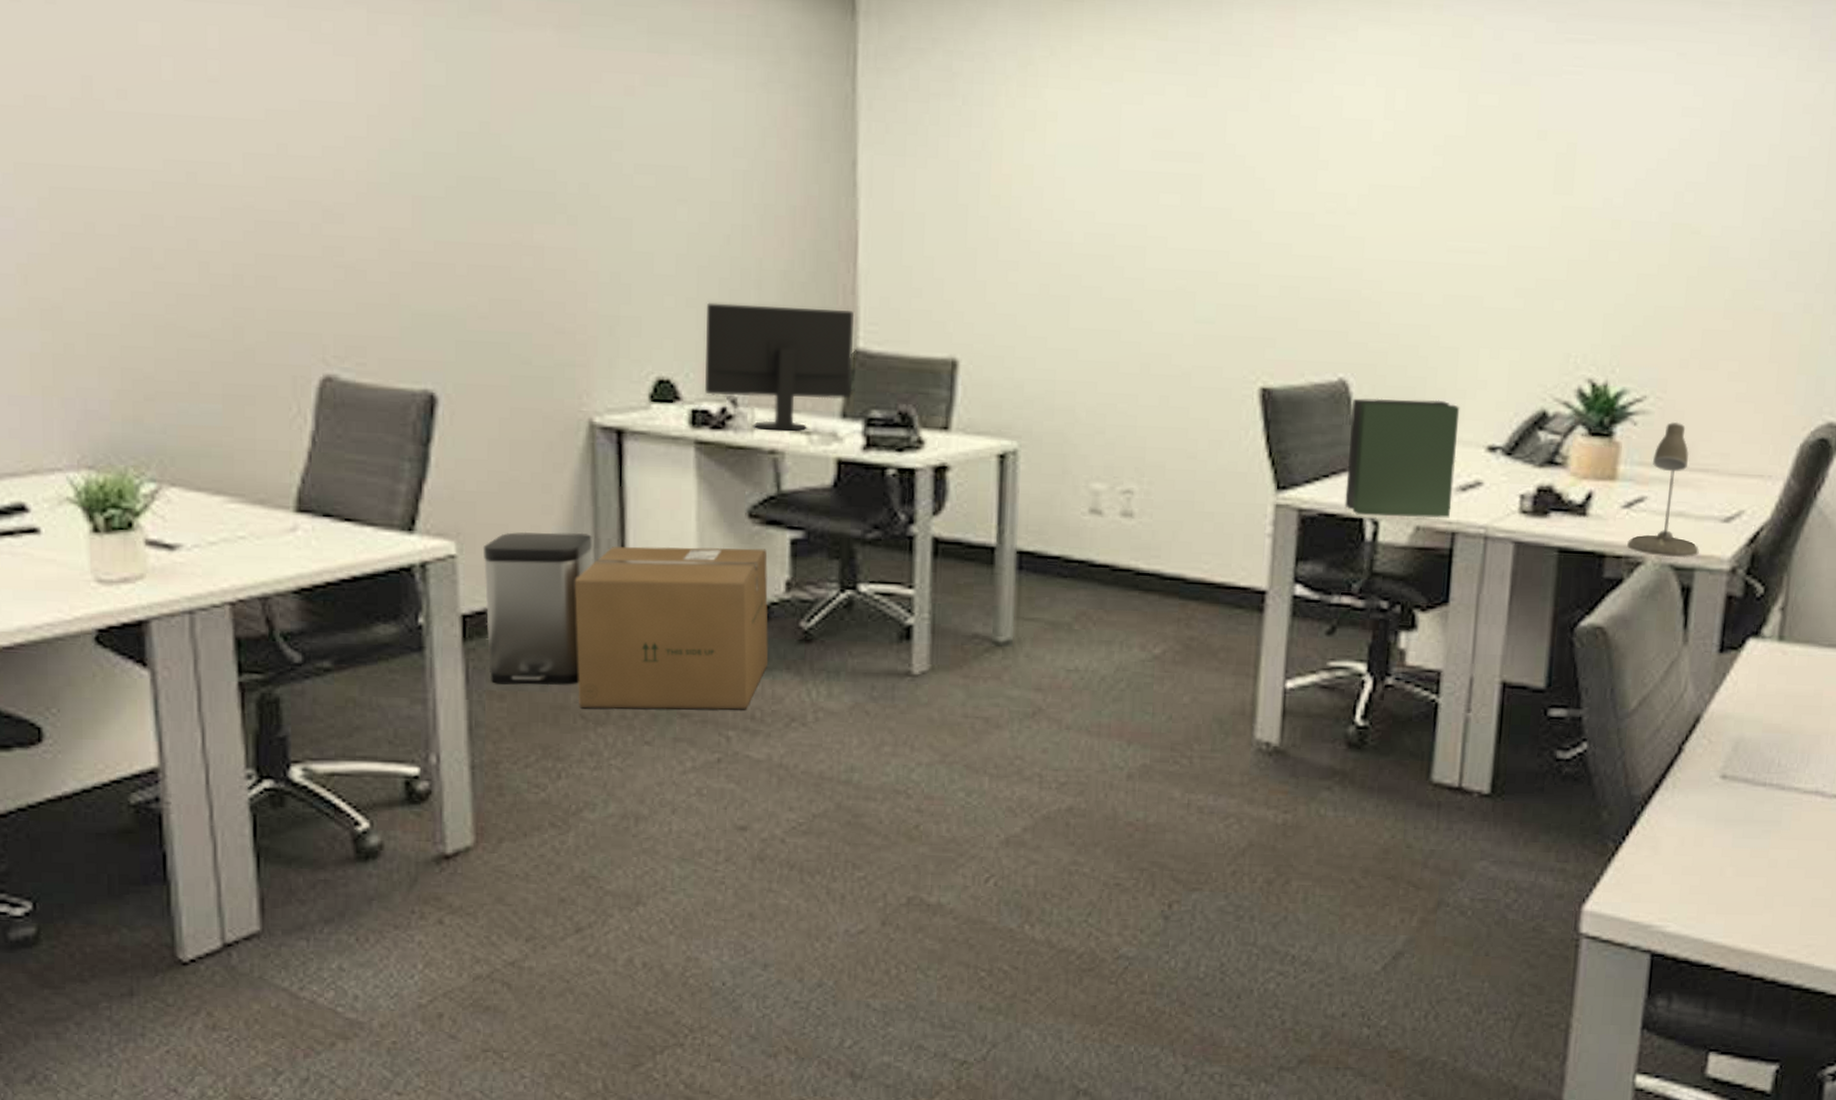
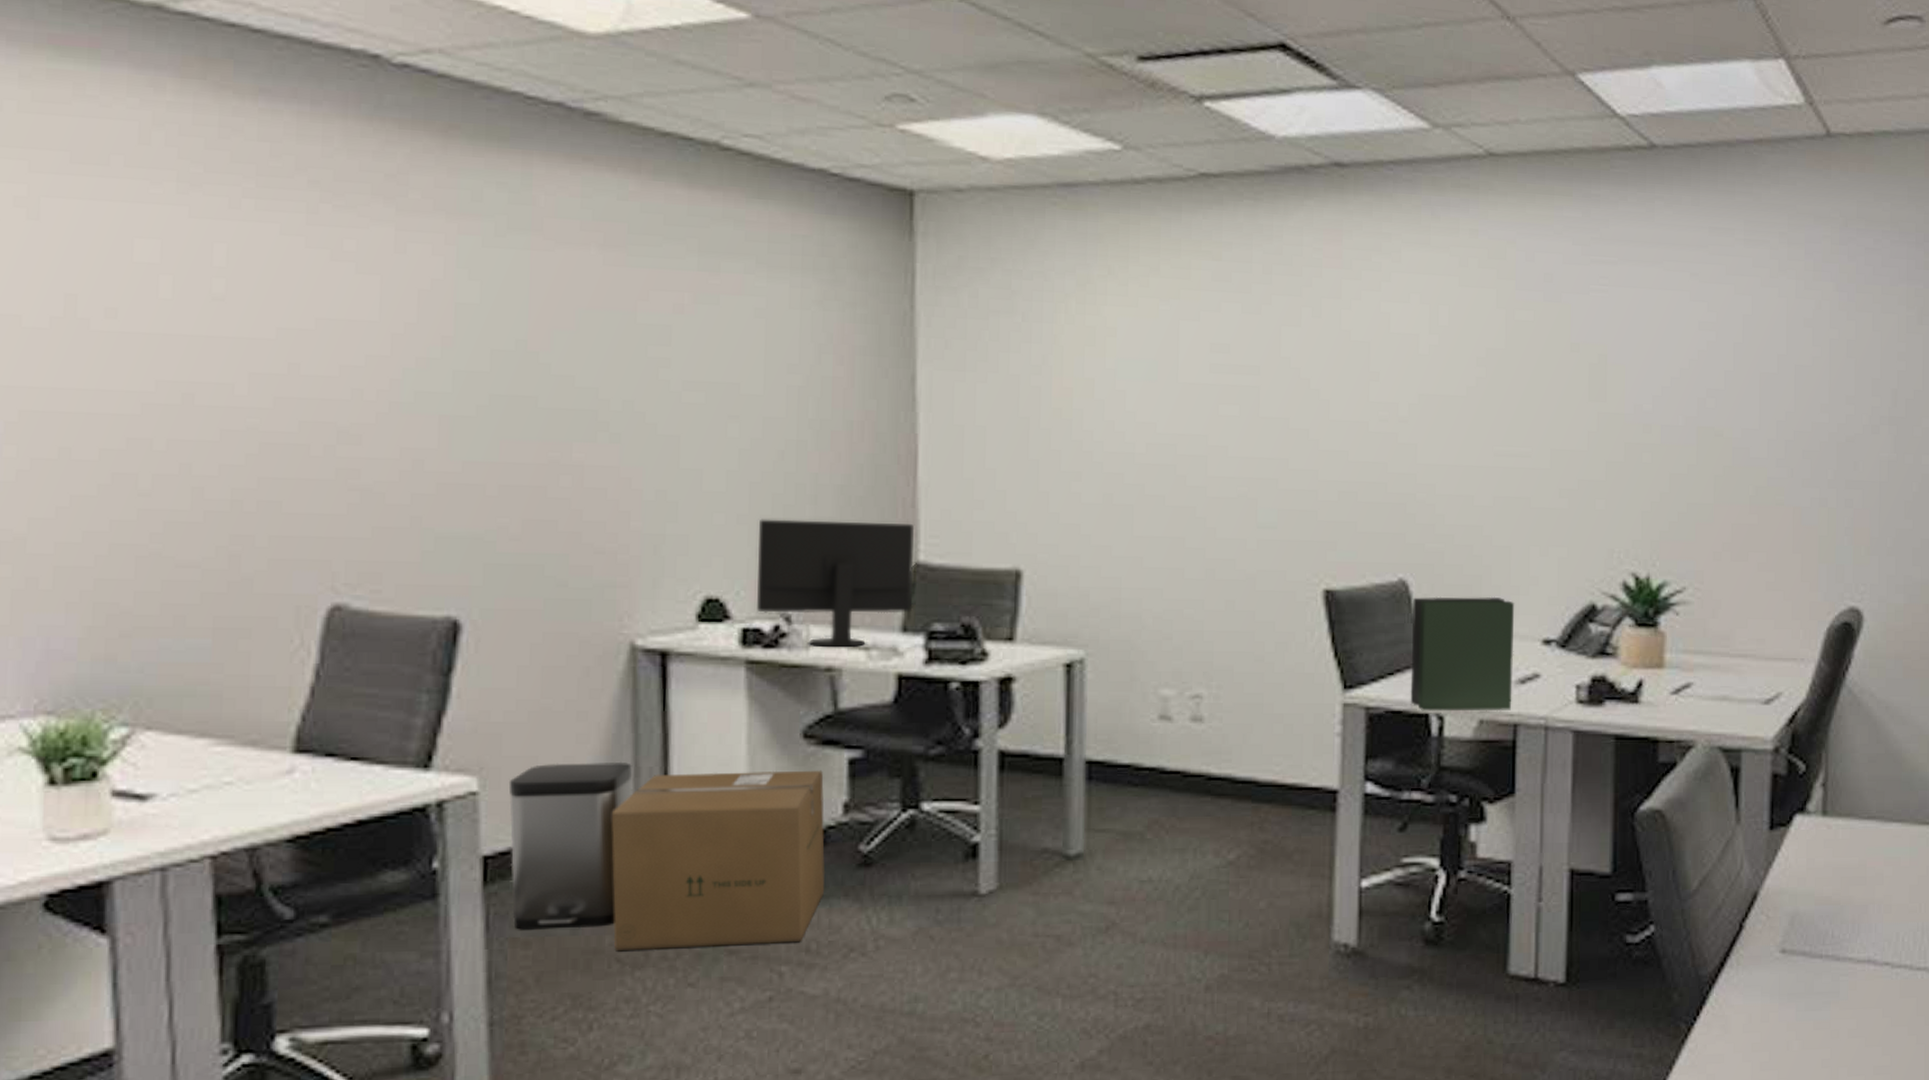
desk lamp: present [1627,421,1699,558] -> none [1678,610,1744,740]

